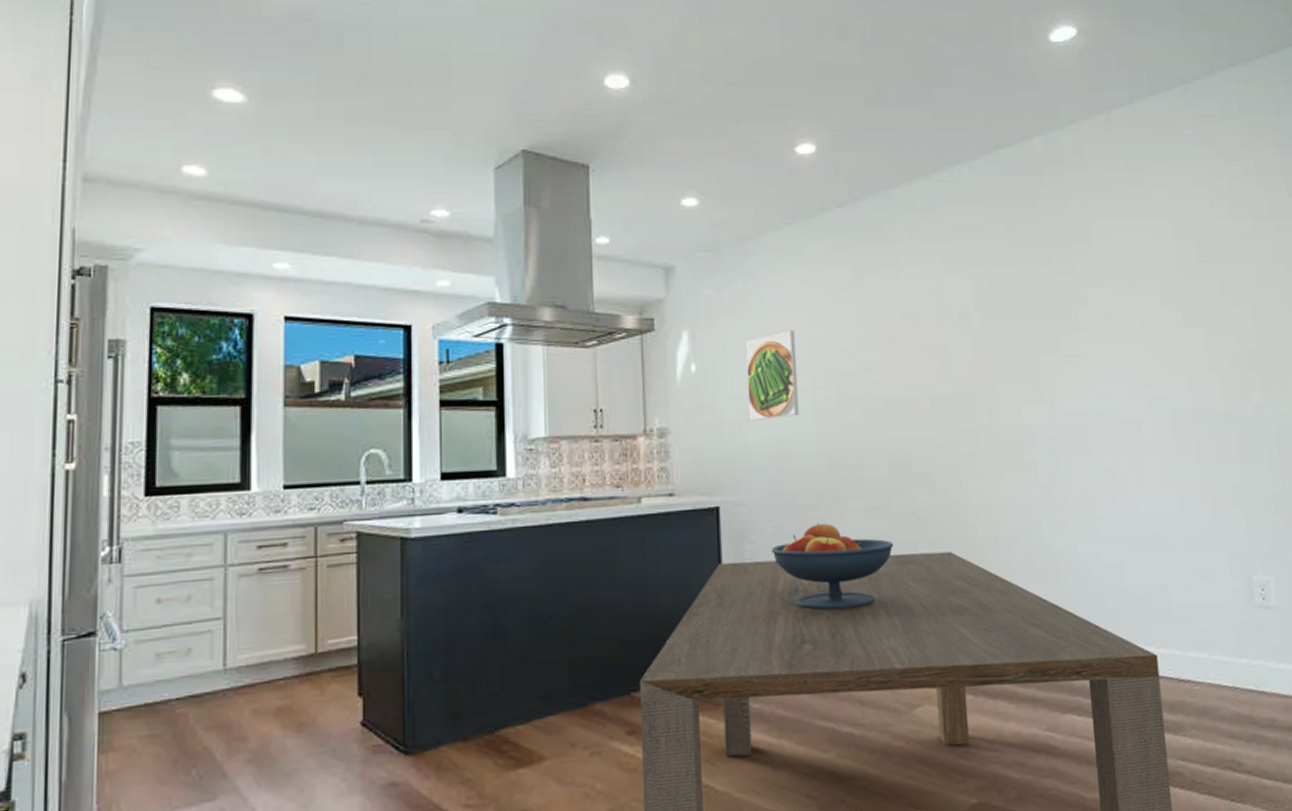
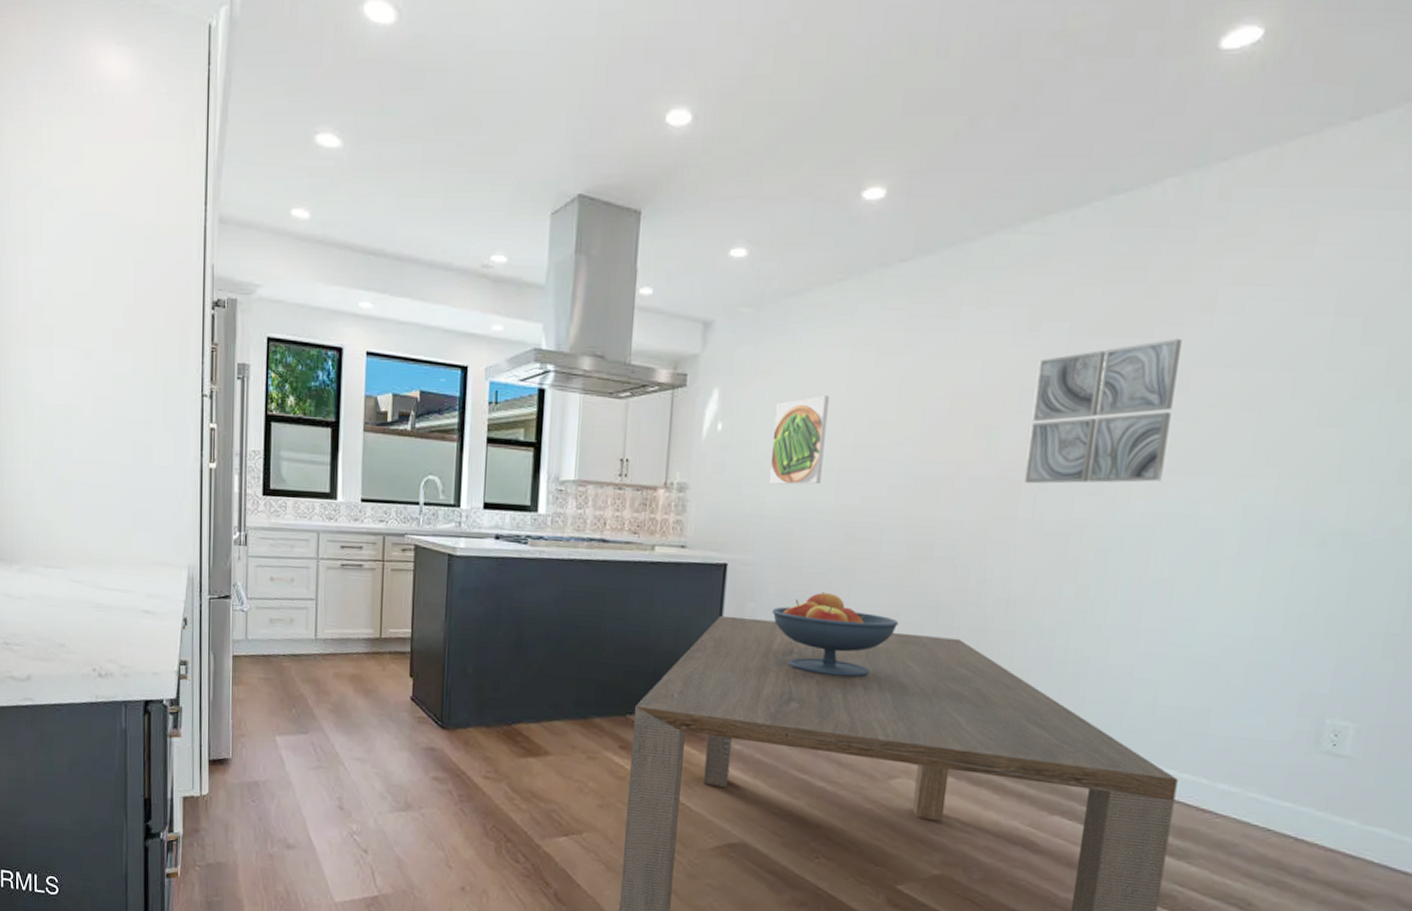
wall art: none [968,263,1084,397] -> present [1024,338,1182,484]

